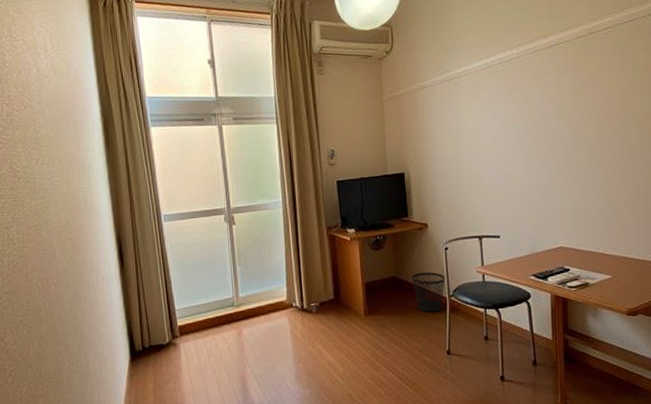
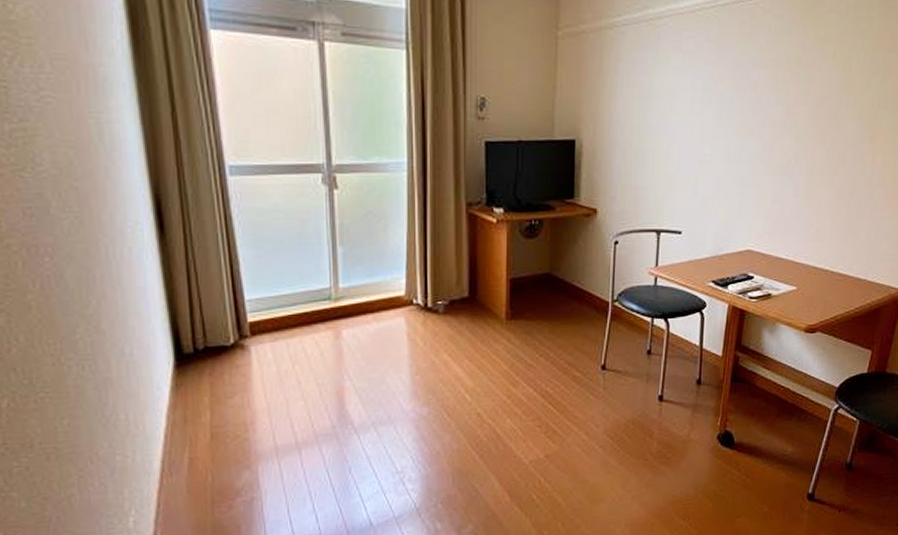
wastebasket: present [411,271,445,313] -> none [569,270,610,320]

